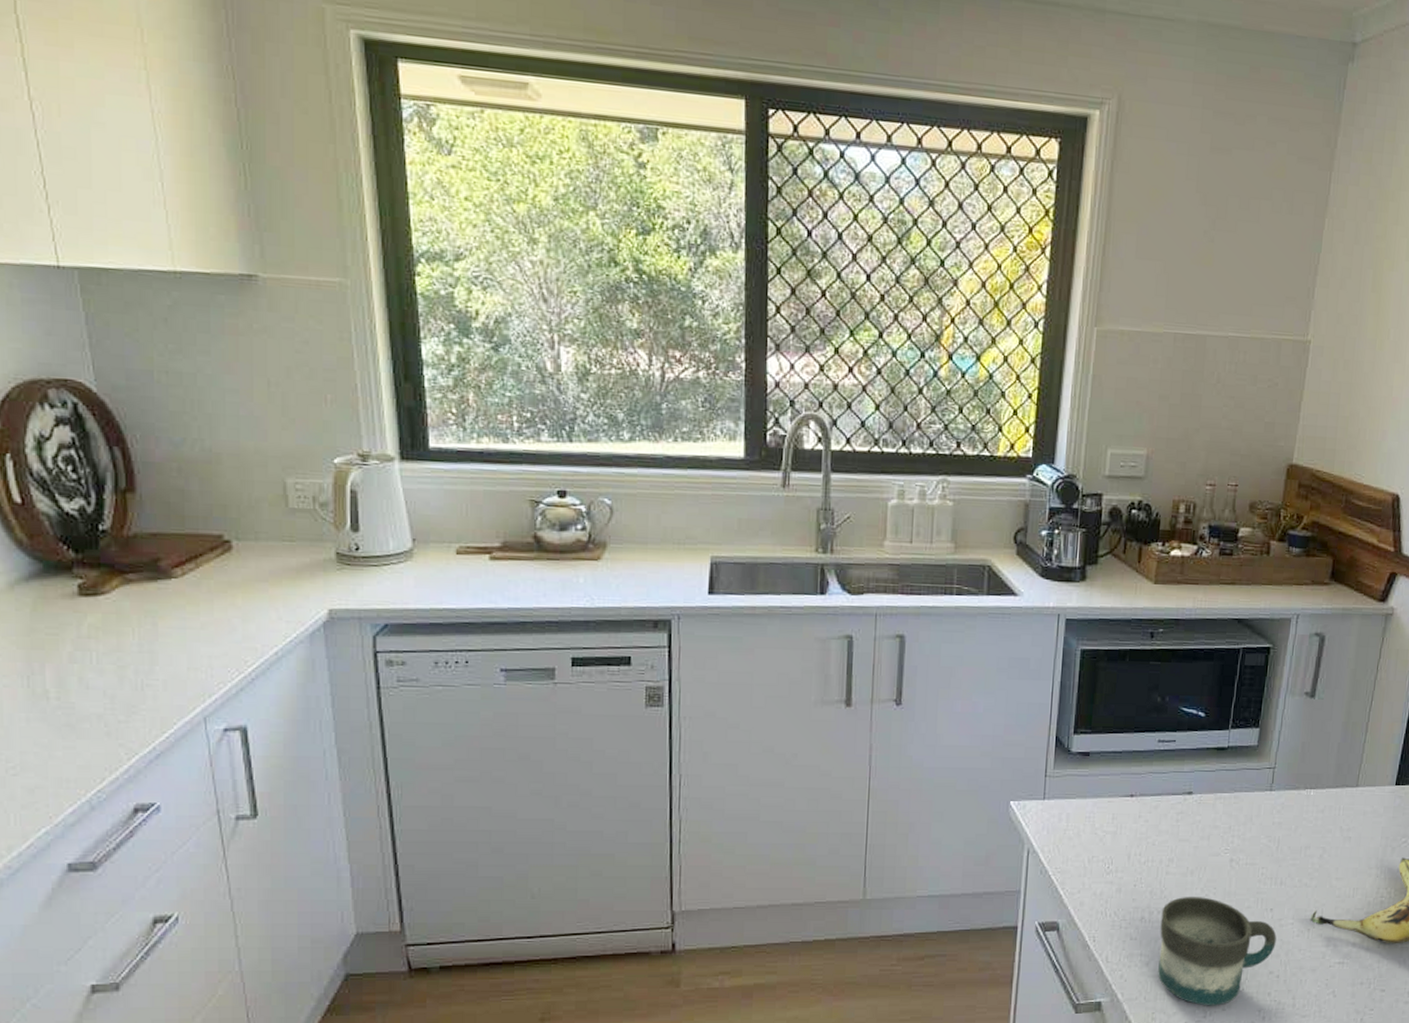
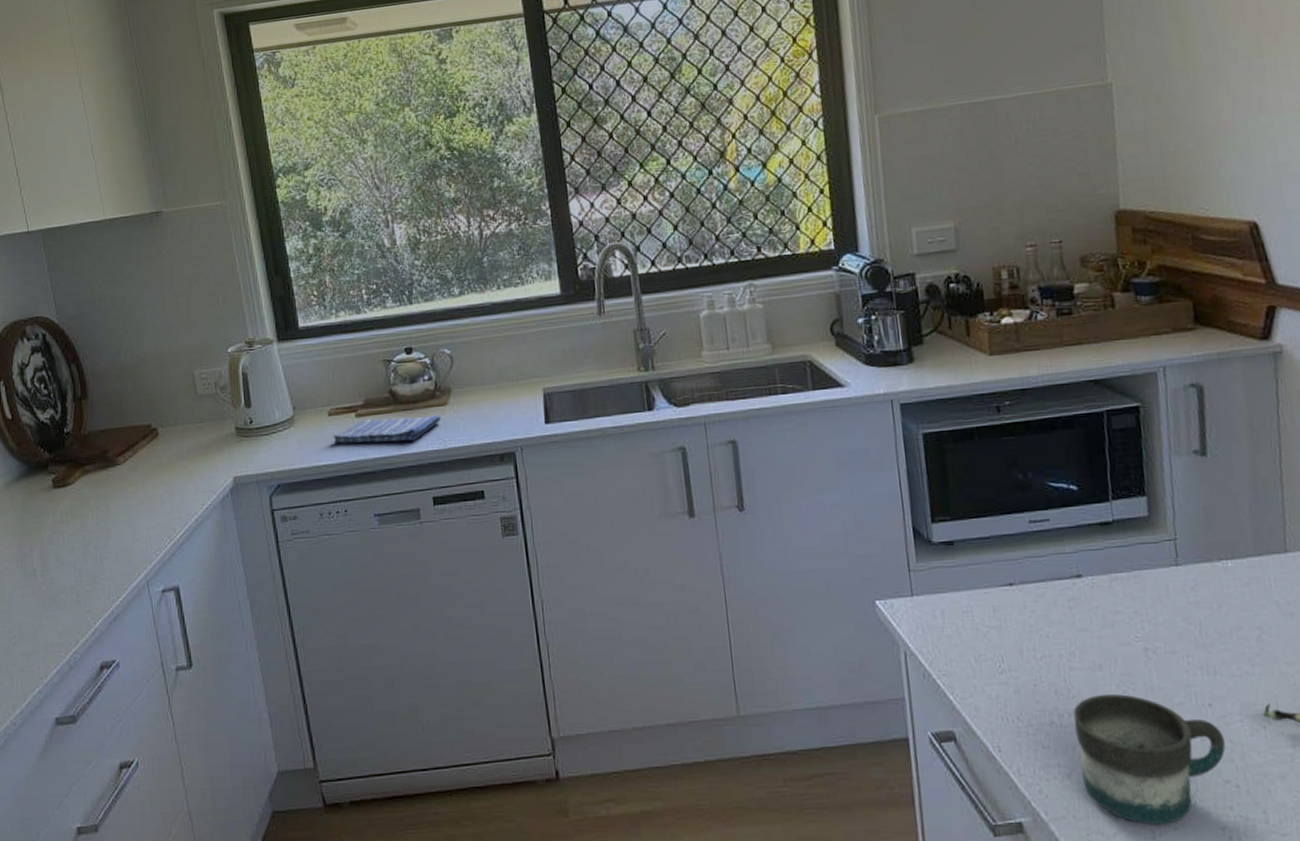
dish towel: none [459,564,591,594] -> present [333,415,441,444]

